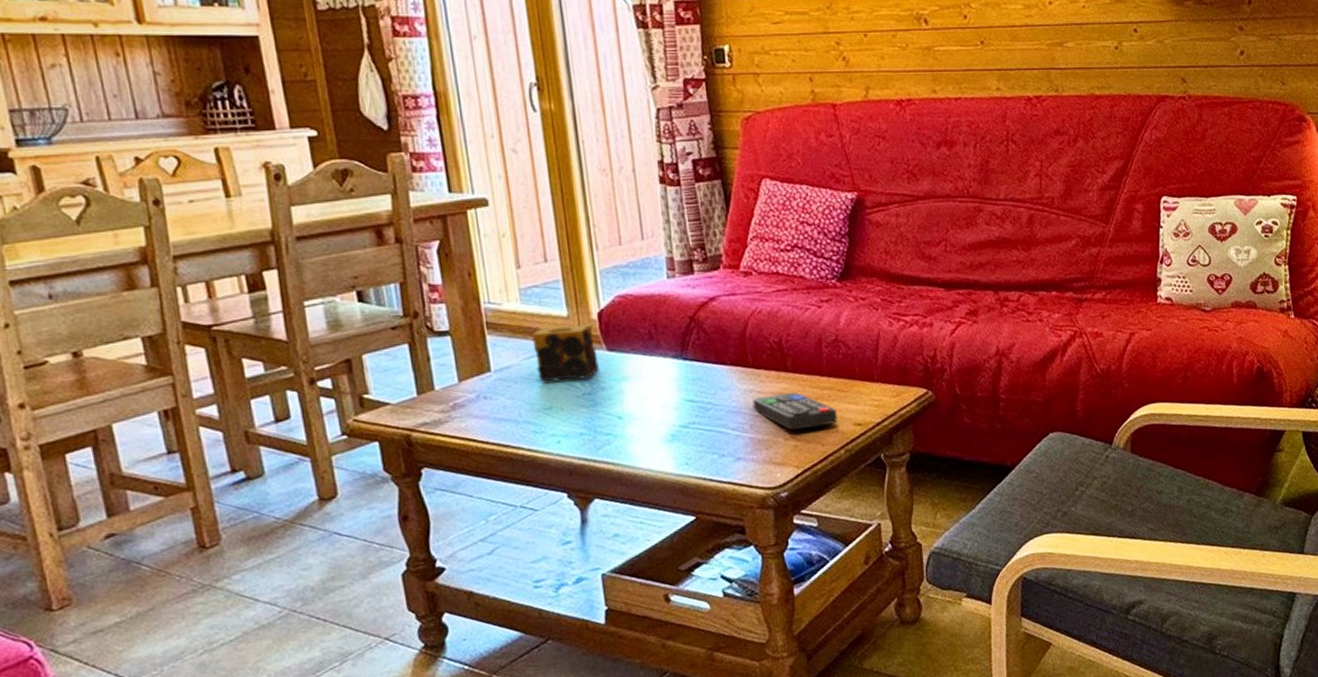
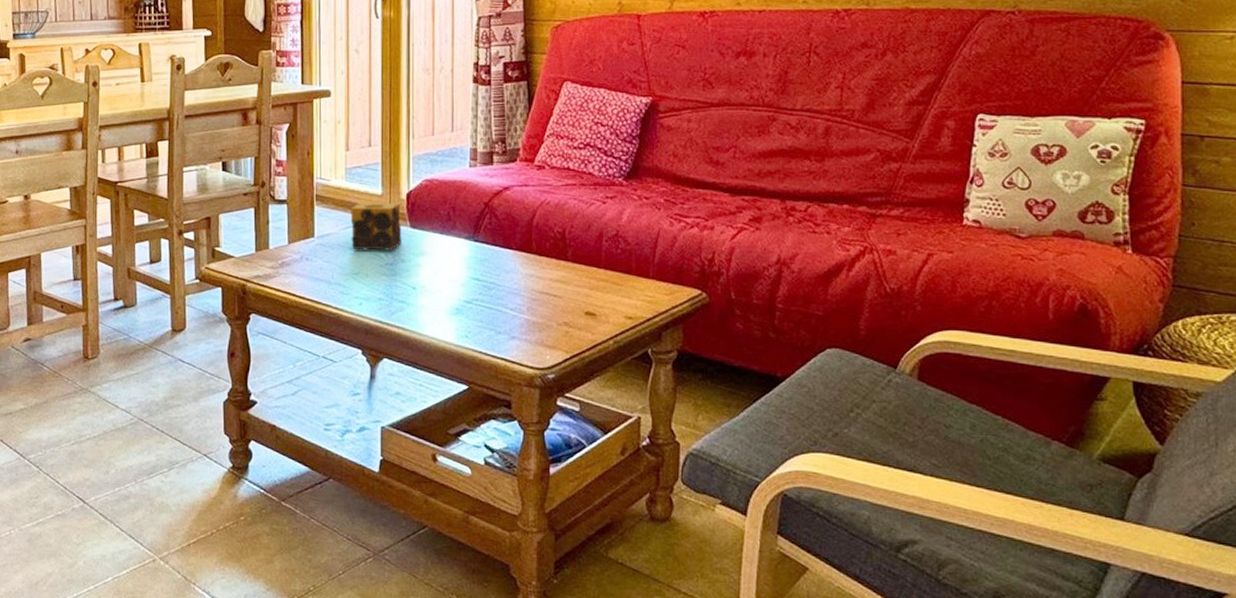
remote control: present [752,393,838,430] -> none [532,281,610,317]

